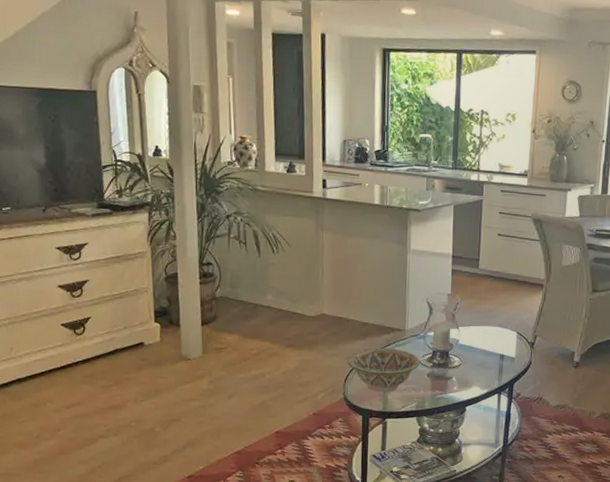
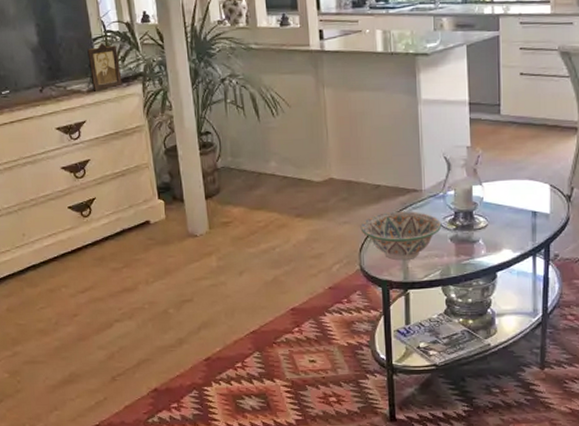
photo frame: none [93,170,129,216] -> present [87,42,122,91]

